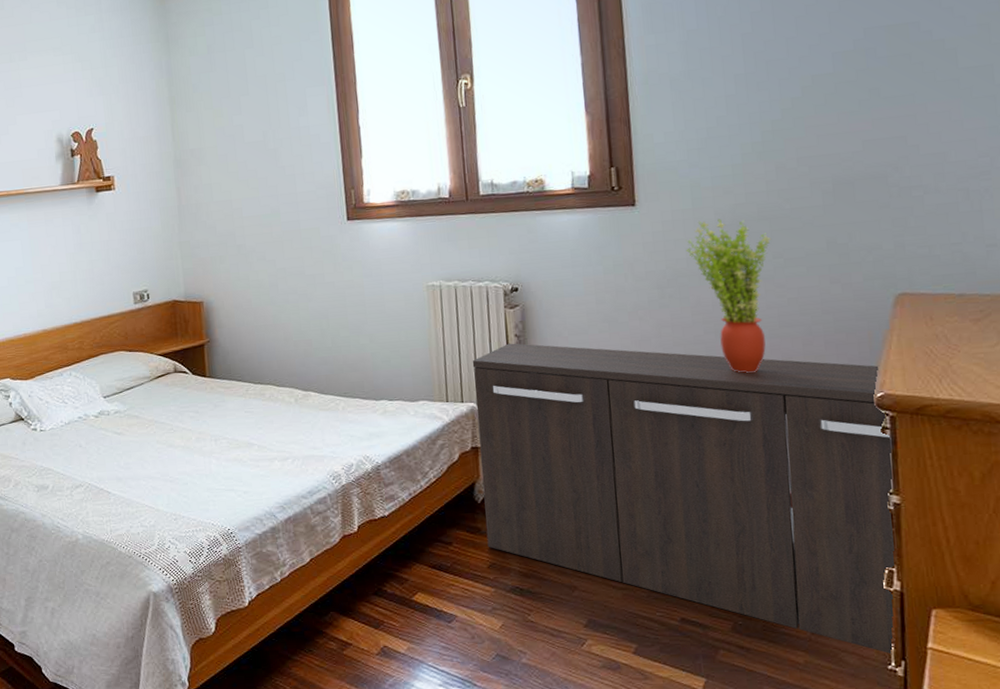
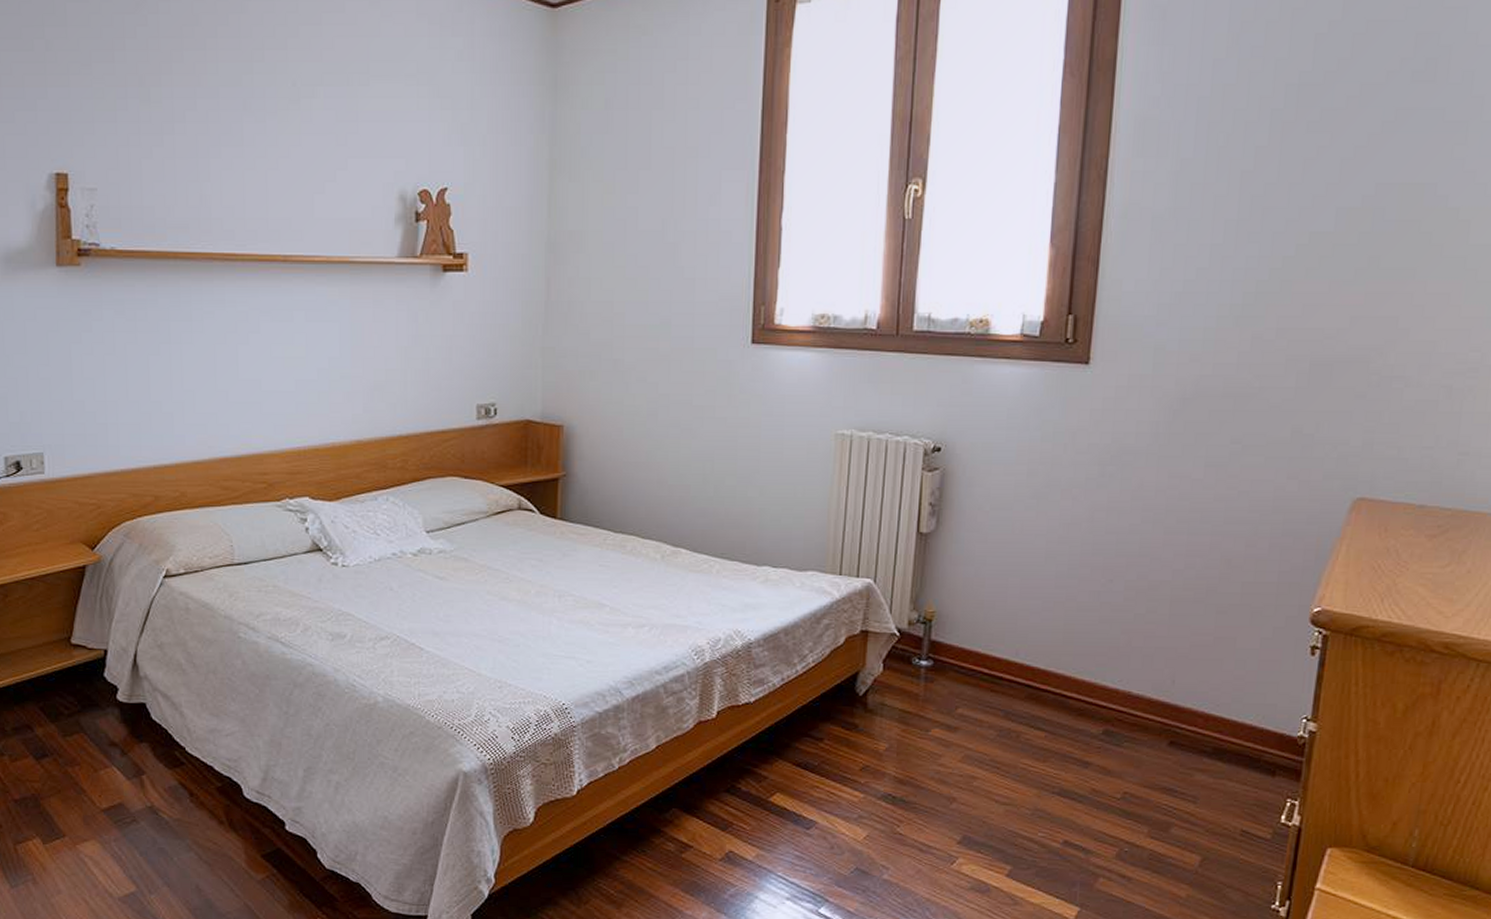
storage cabinet: present [472,343,894,655] -> none [863,512,1322,893]
potted plant: present [685,219,772,373] -> none [1136,390,1233,572]

